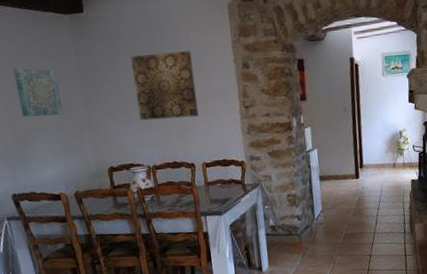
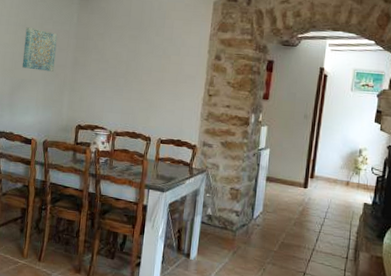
wall art: present [131,50,199,121] -> none [114,33,172,95]

